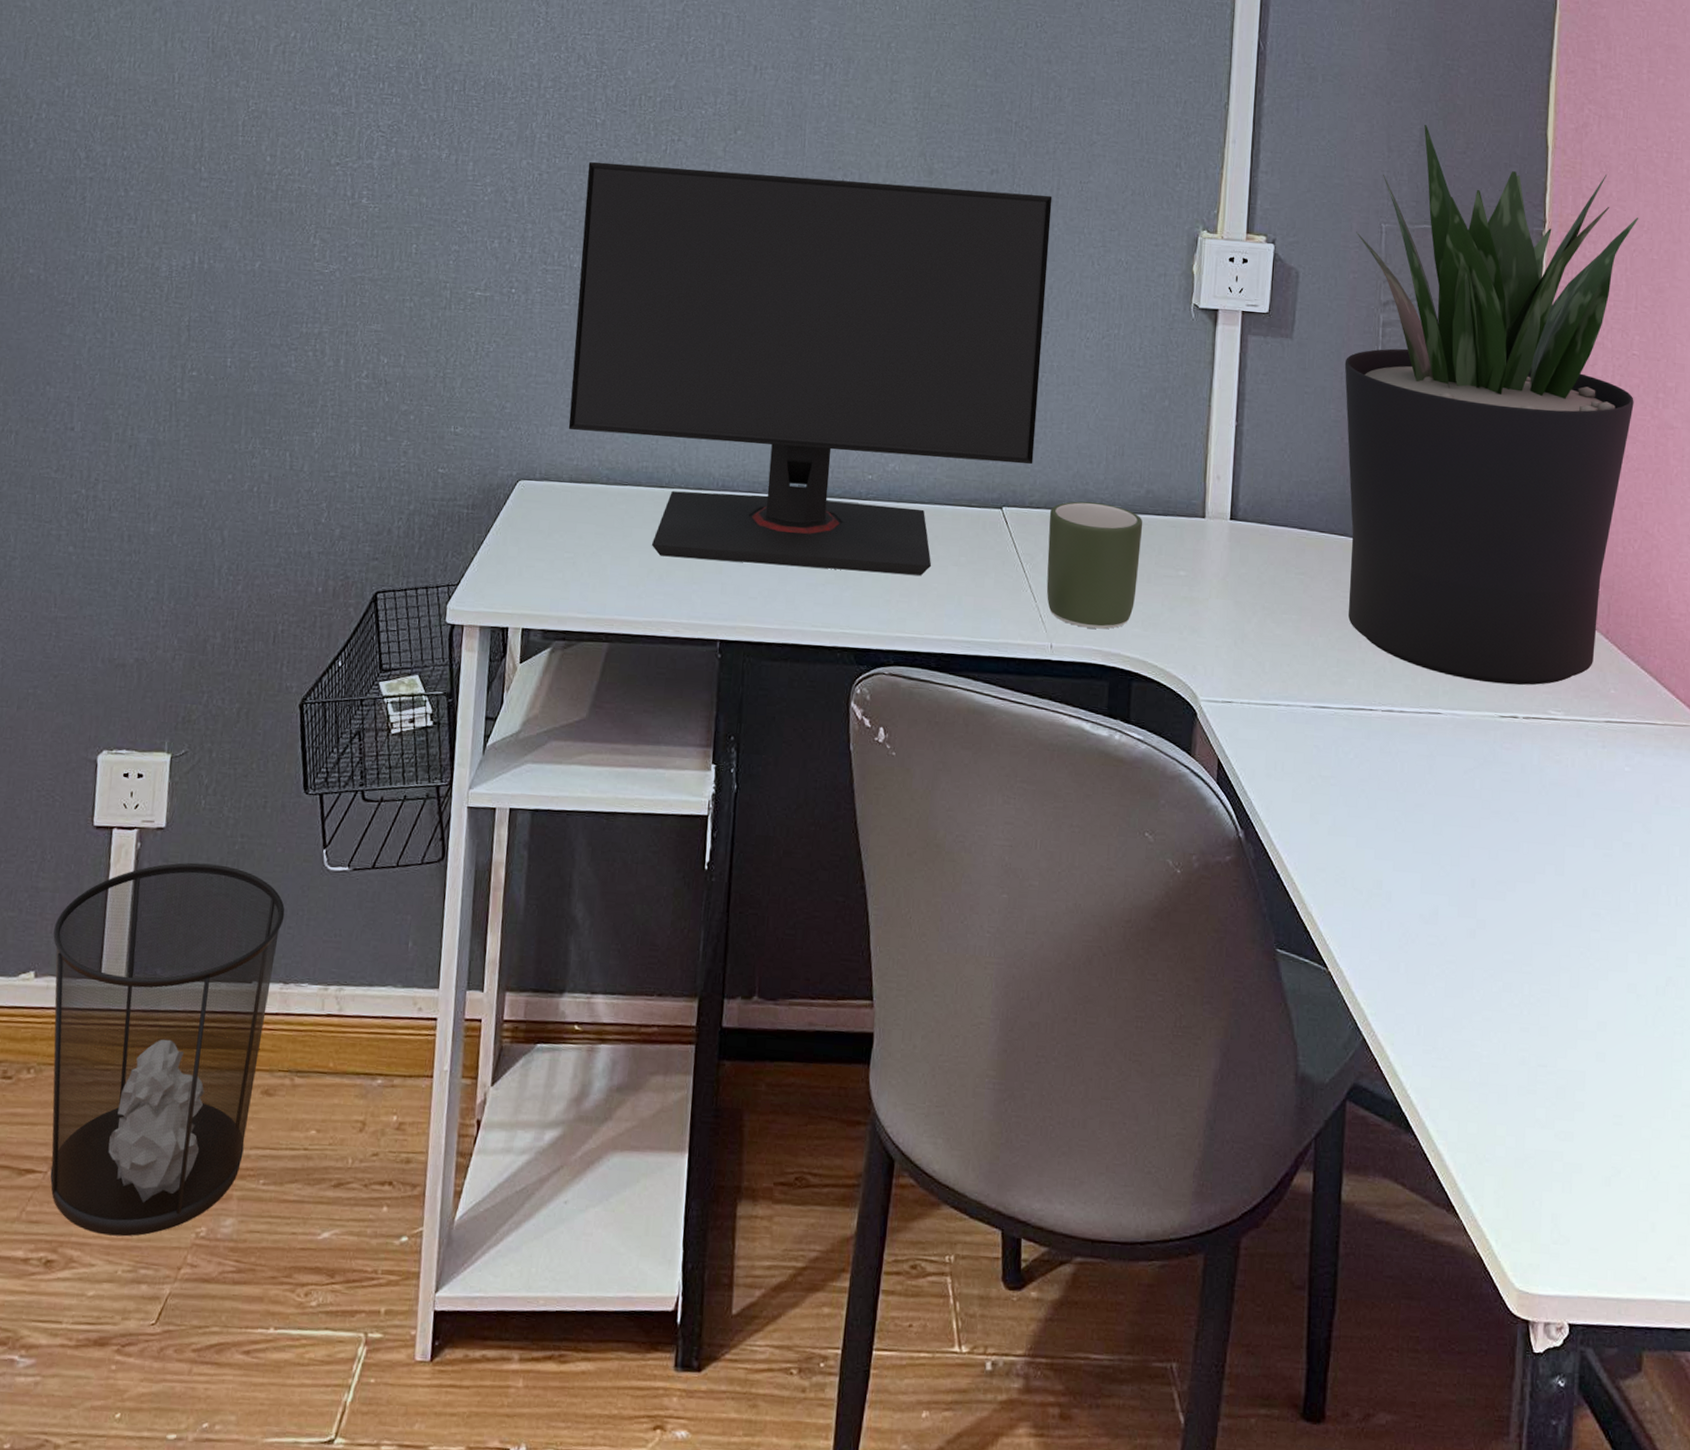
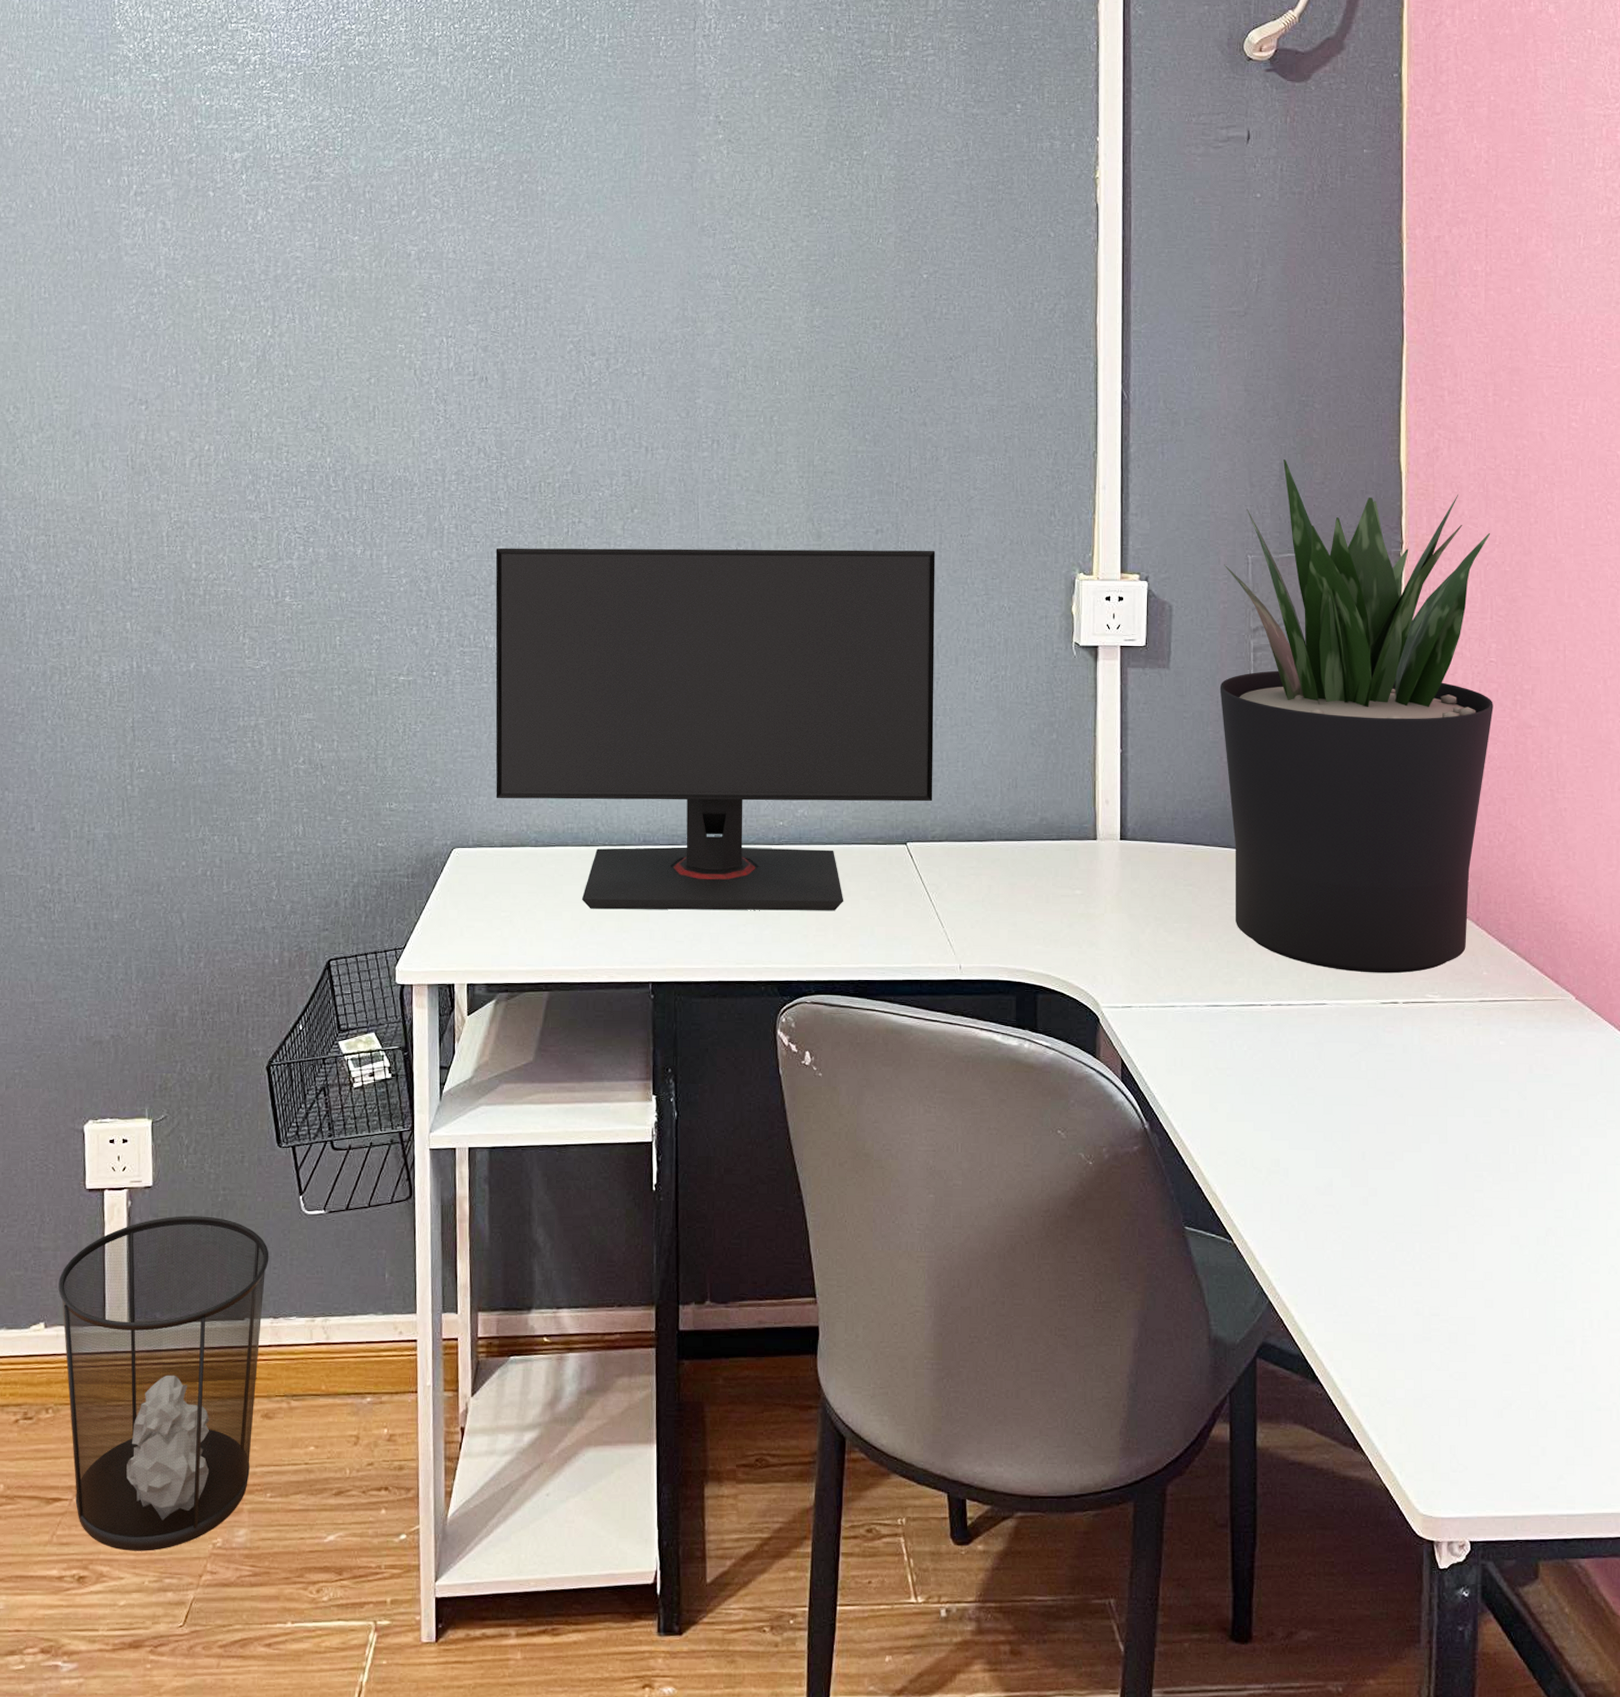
mug: present [1046,501,1143,629] -> none [951,832,1039,948]

